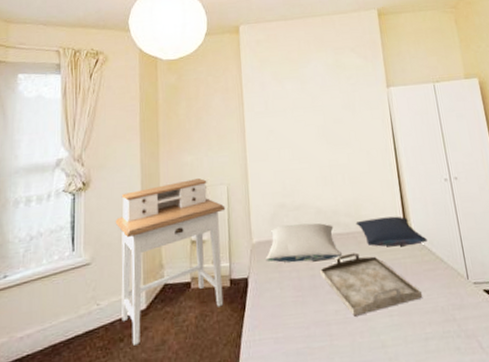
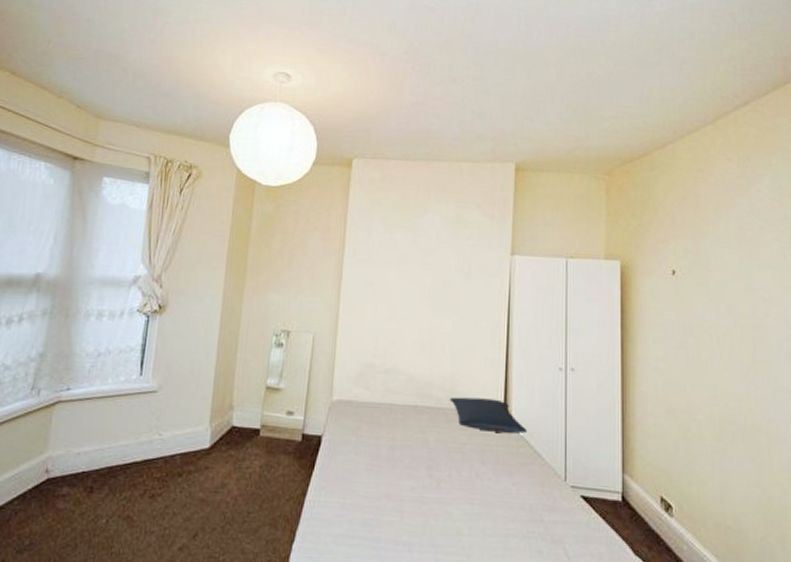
desk: present [115,178,226,345] -> none [183,321,308,483]
pillow: present [265,222,342,263] -> none [344,387,428,432]
serving tray: present [319,252,422,317] -> none [400,430,510,497]

